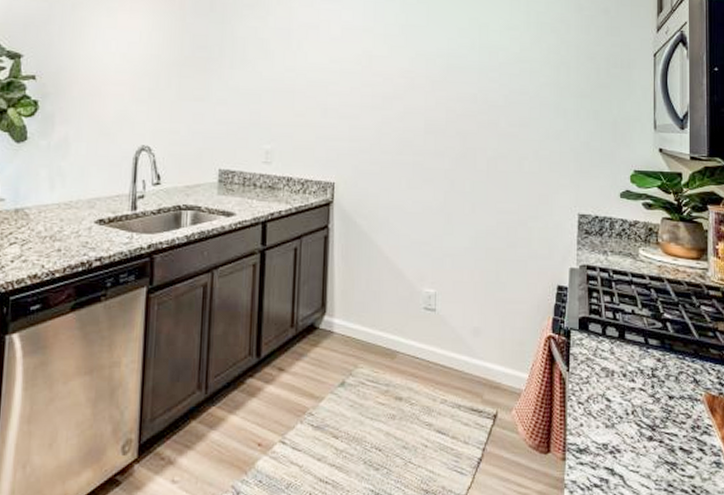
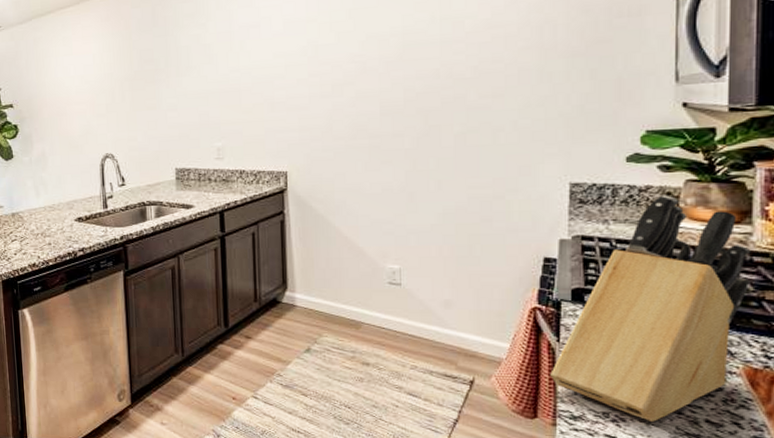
knife block: none [561,230,708,451] -> present [550,195,751,422]

